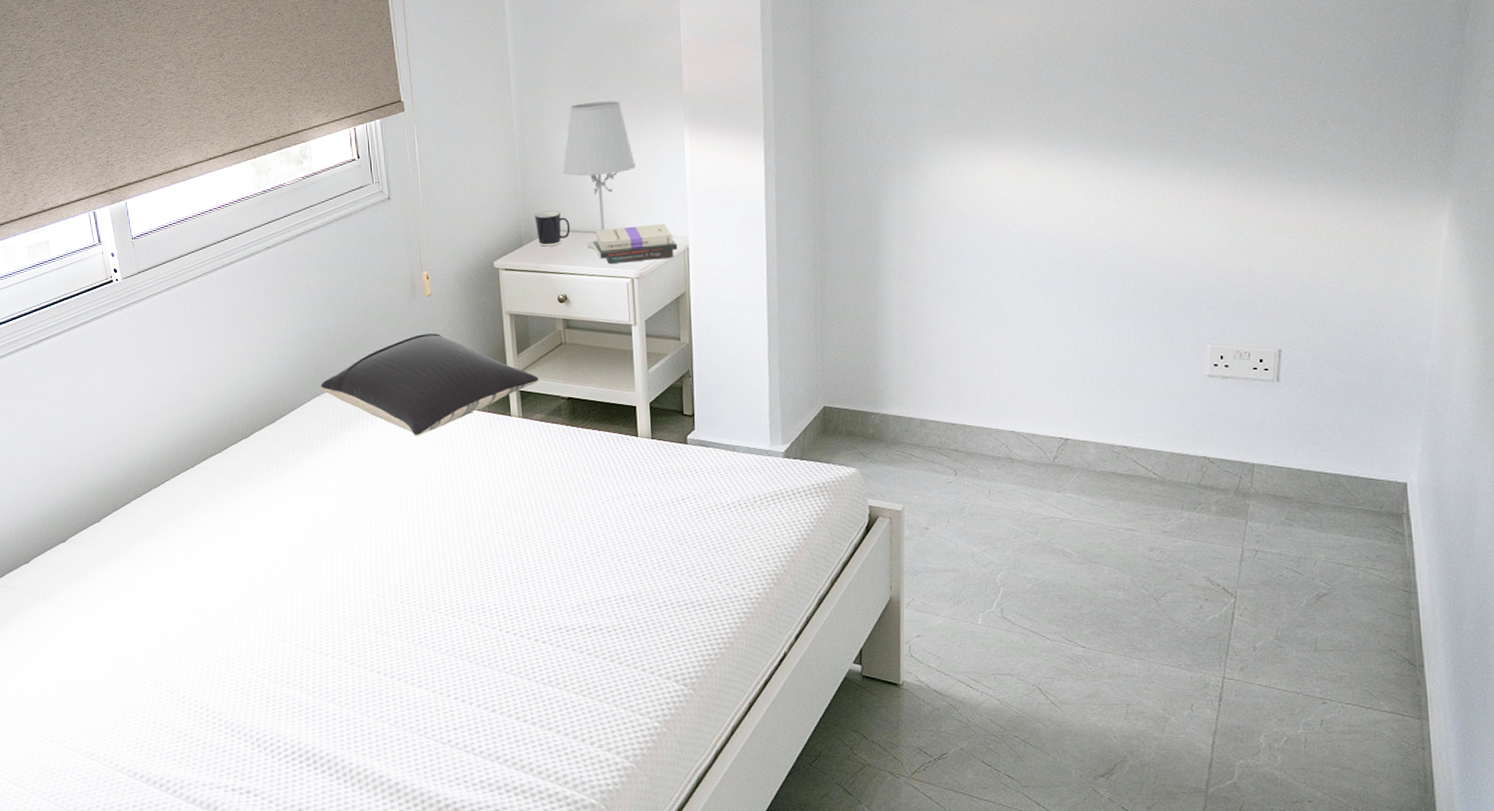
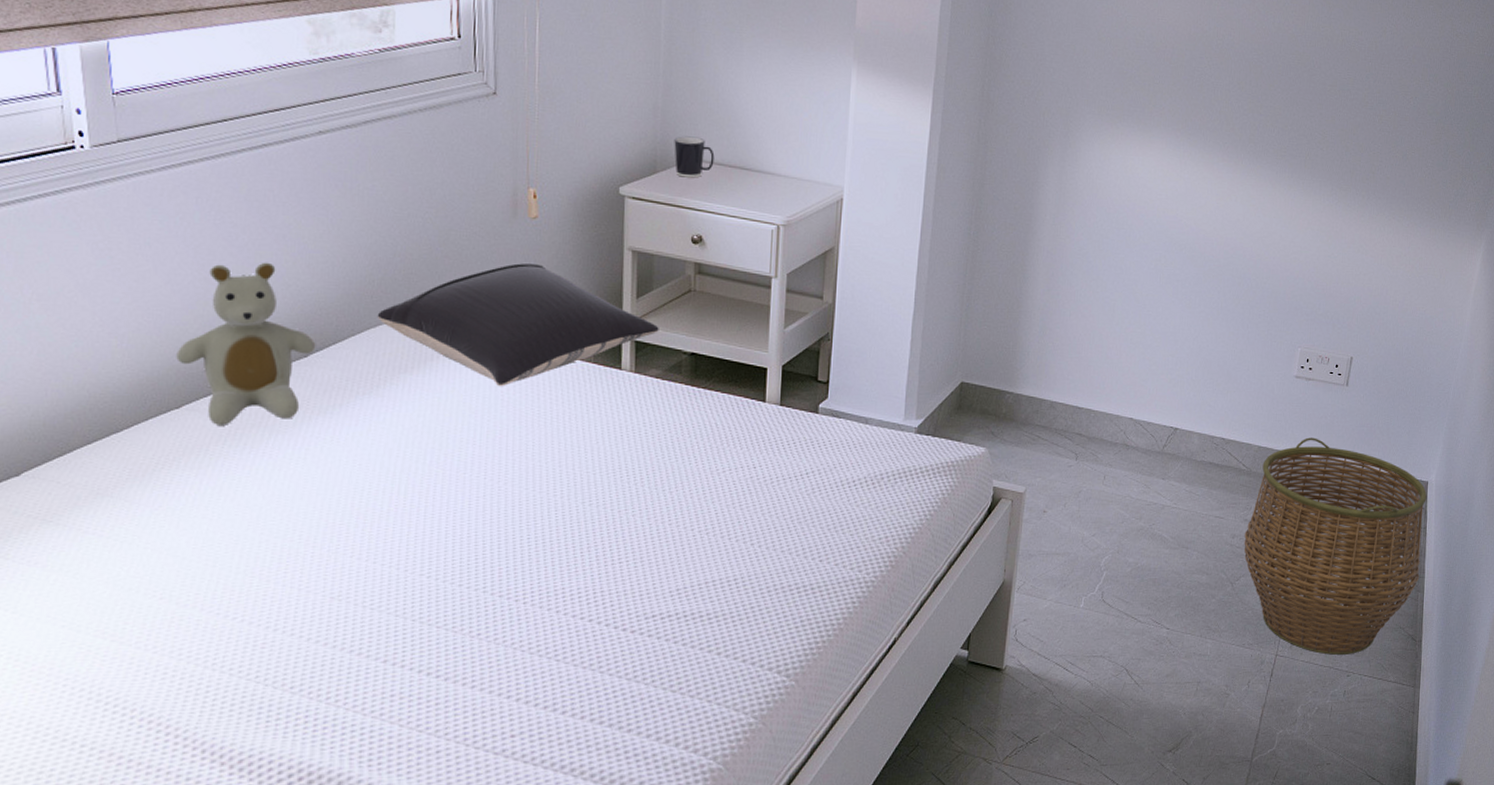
stuffed bear: none [188,351,280,479] -> present [176,262,316,425]
table lamp: present [562,100,636,249] -> none [712,19,795,187]
books: present [591,223,678,264] -> none [736,166,832,208]
basket: none [1165,440,1410,679] -> present [1244,437,1427,655]

